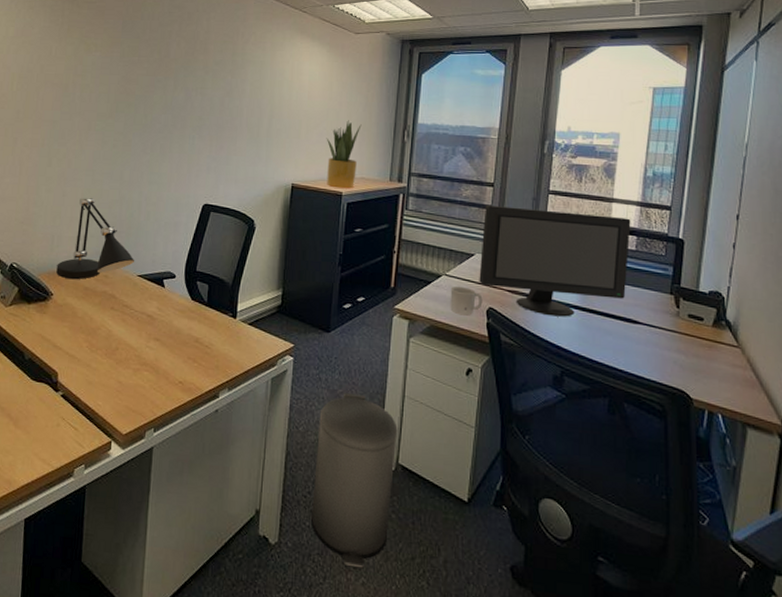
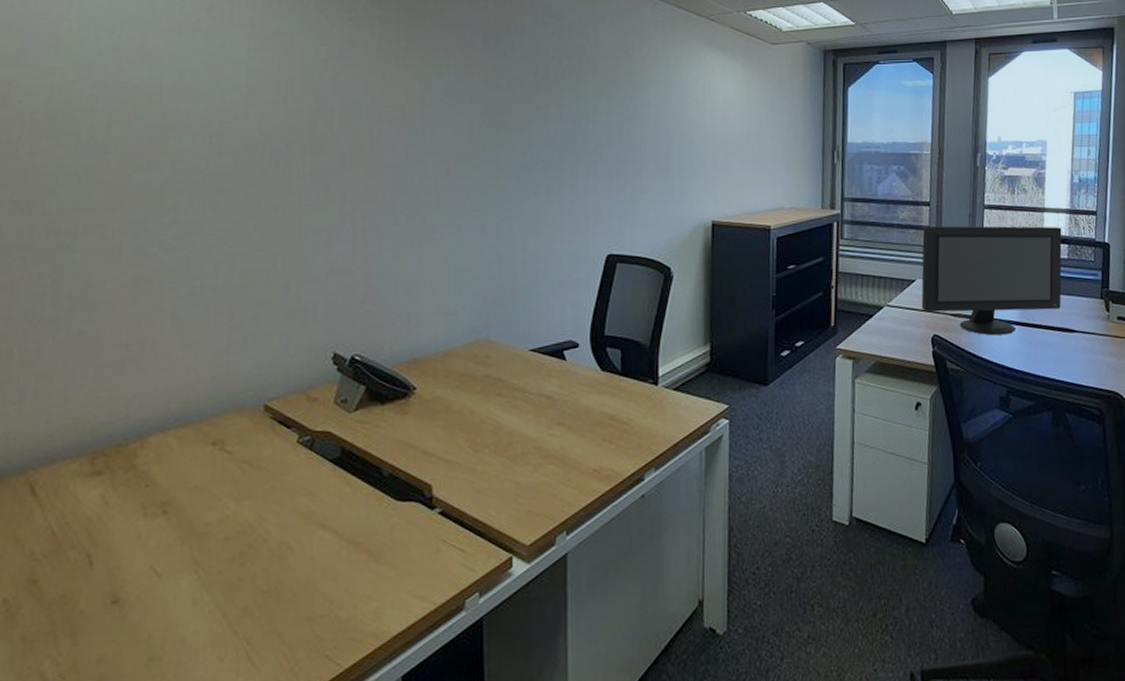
desk lamp: present [56,198,134,279] -> none [418,261,523,366]
pedal bin: present [311,393,398,570] -> none [762,448,850,640]
planter: present [326,120,362,189] -> none [747,143,787,222]
mug: present [450,286,483,317] -> none [893,316,927,348]

